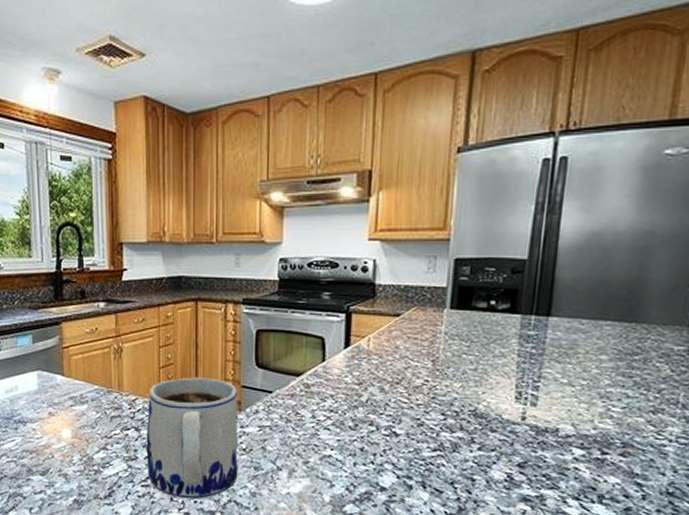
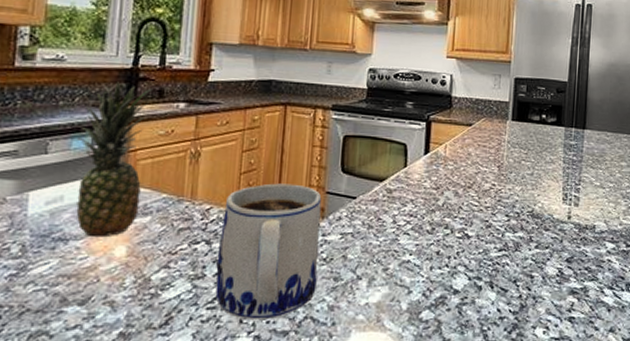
fruit: none [20,285,77,422] -> present [76,82,152,238]

